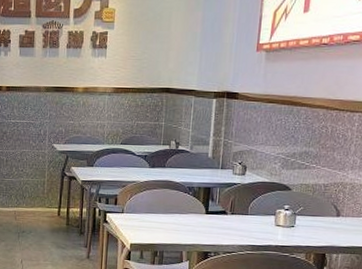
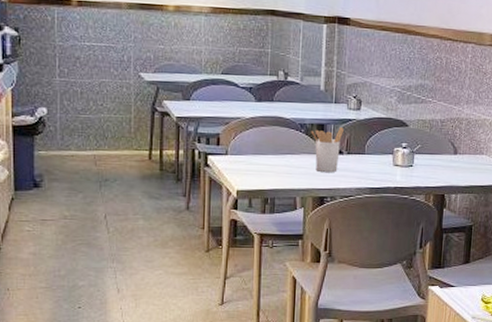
utensil holder: none [198,191,229,231] -> present [311,128,344,173]

